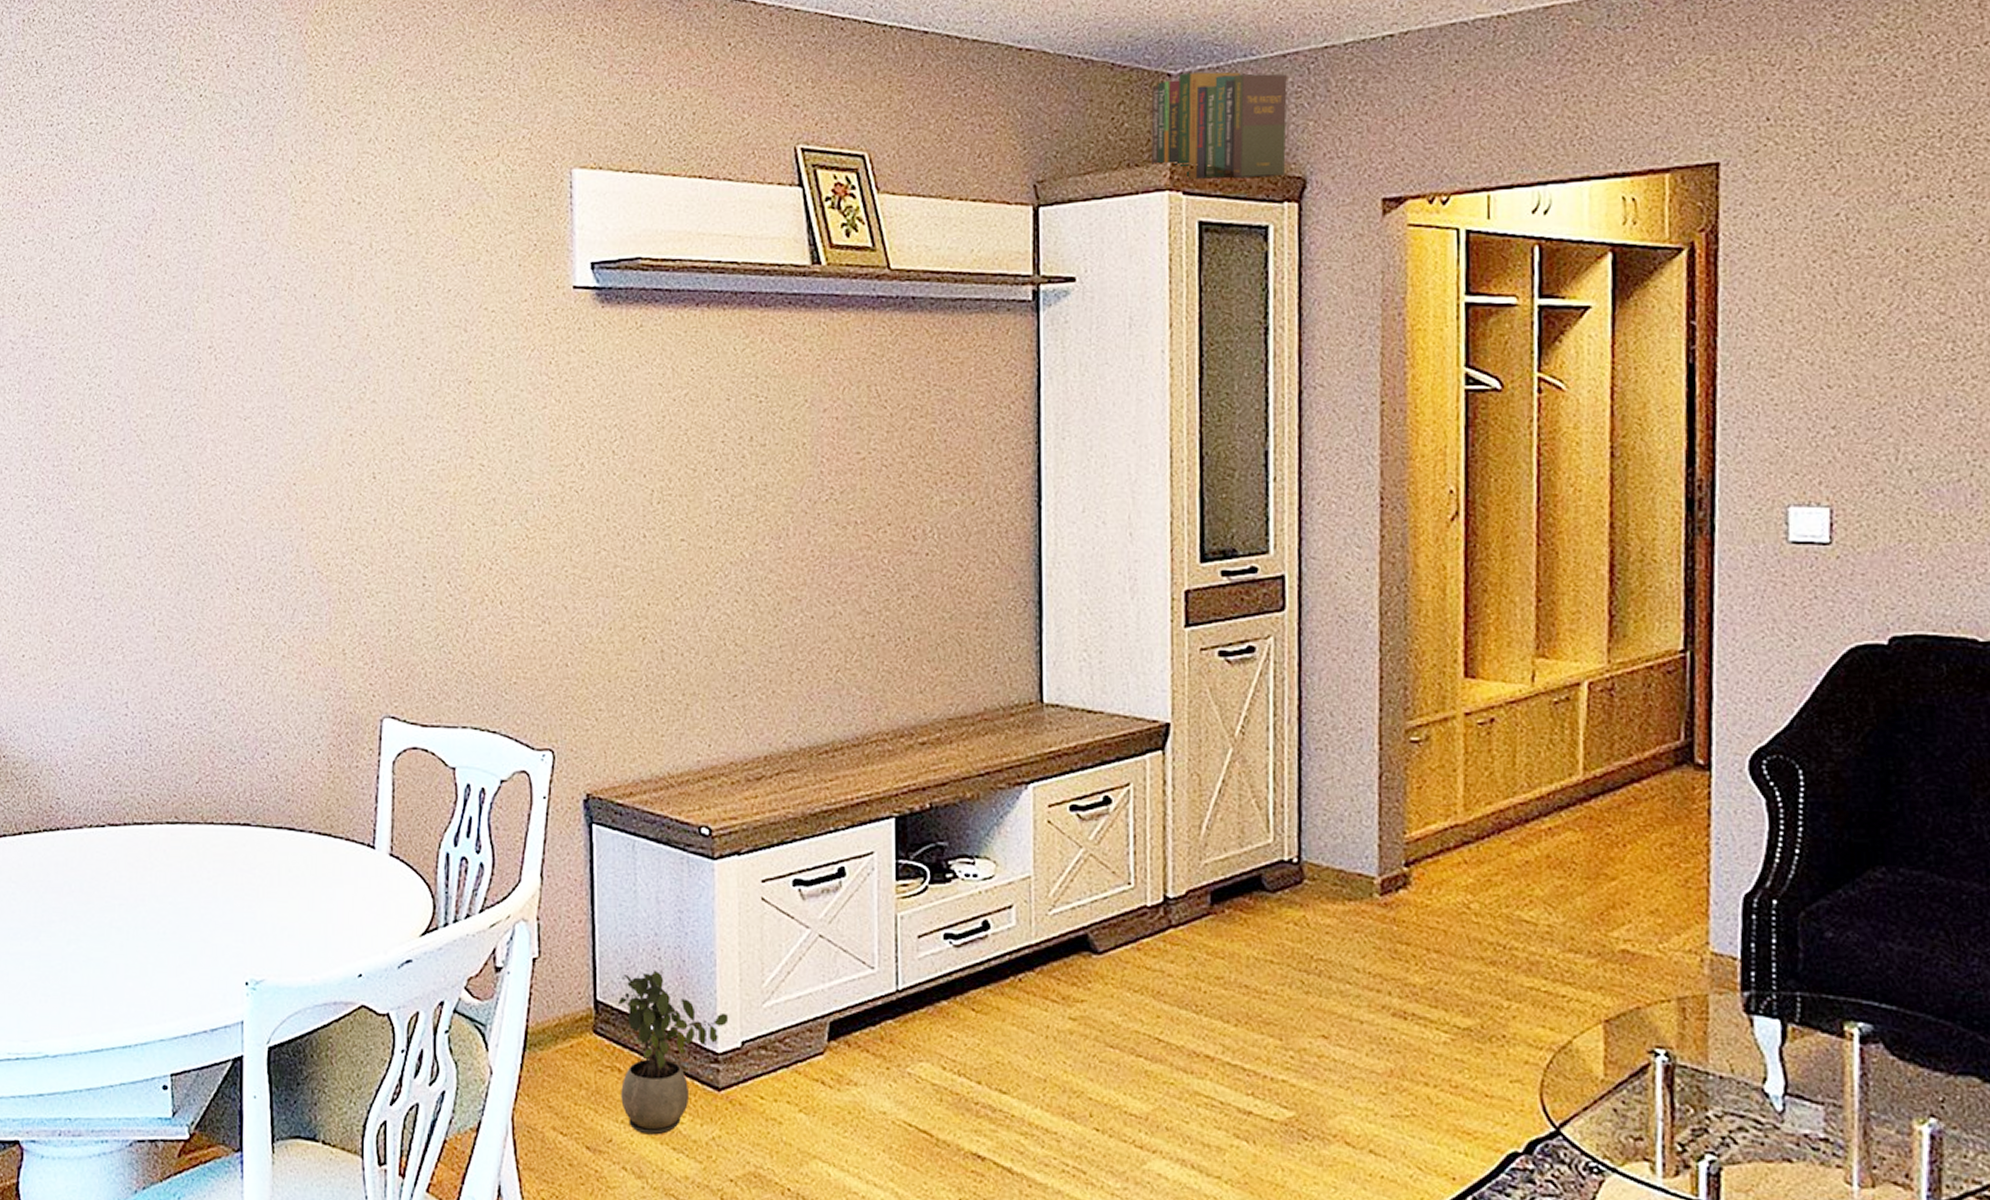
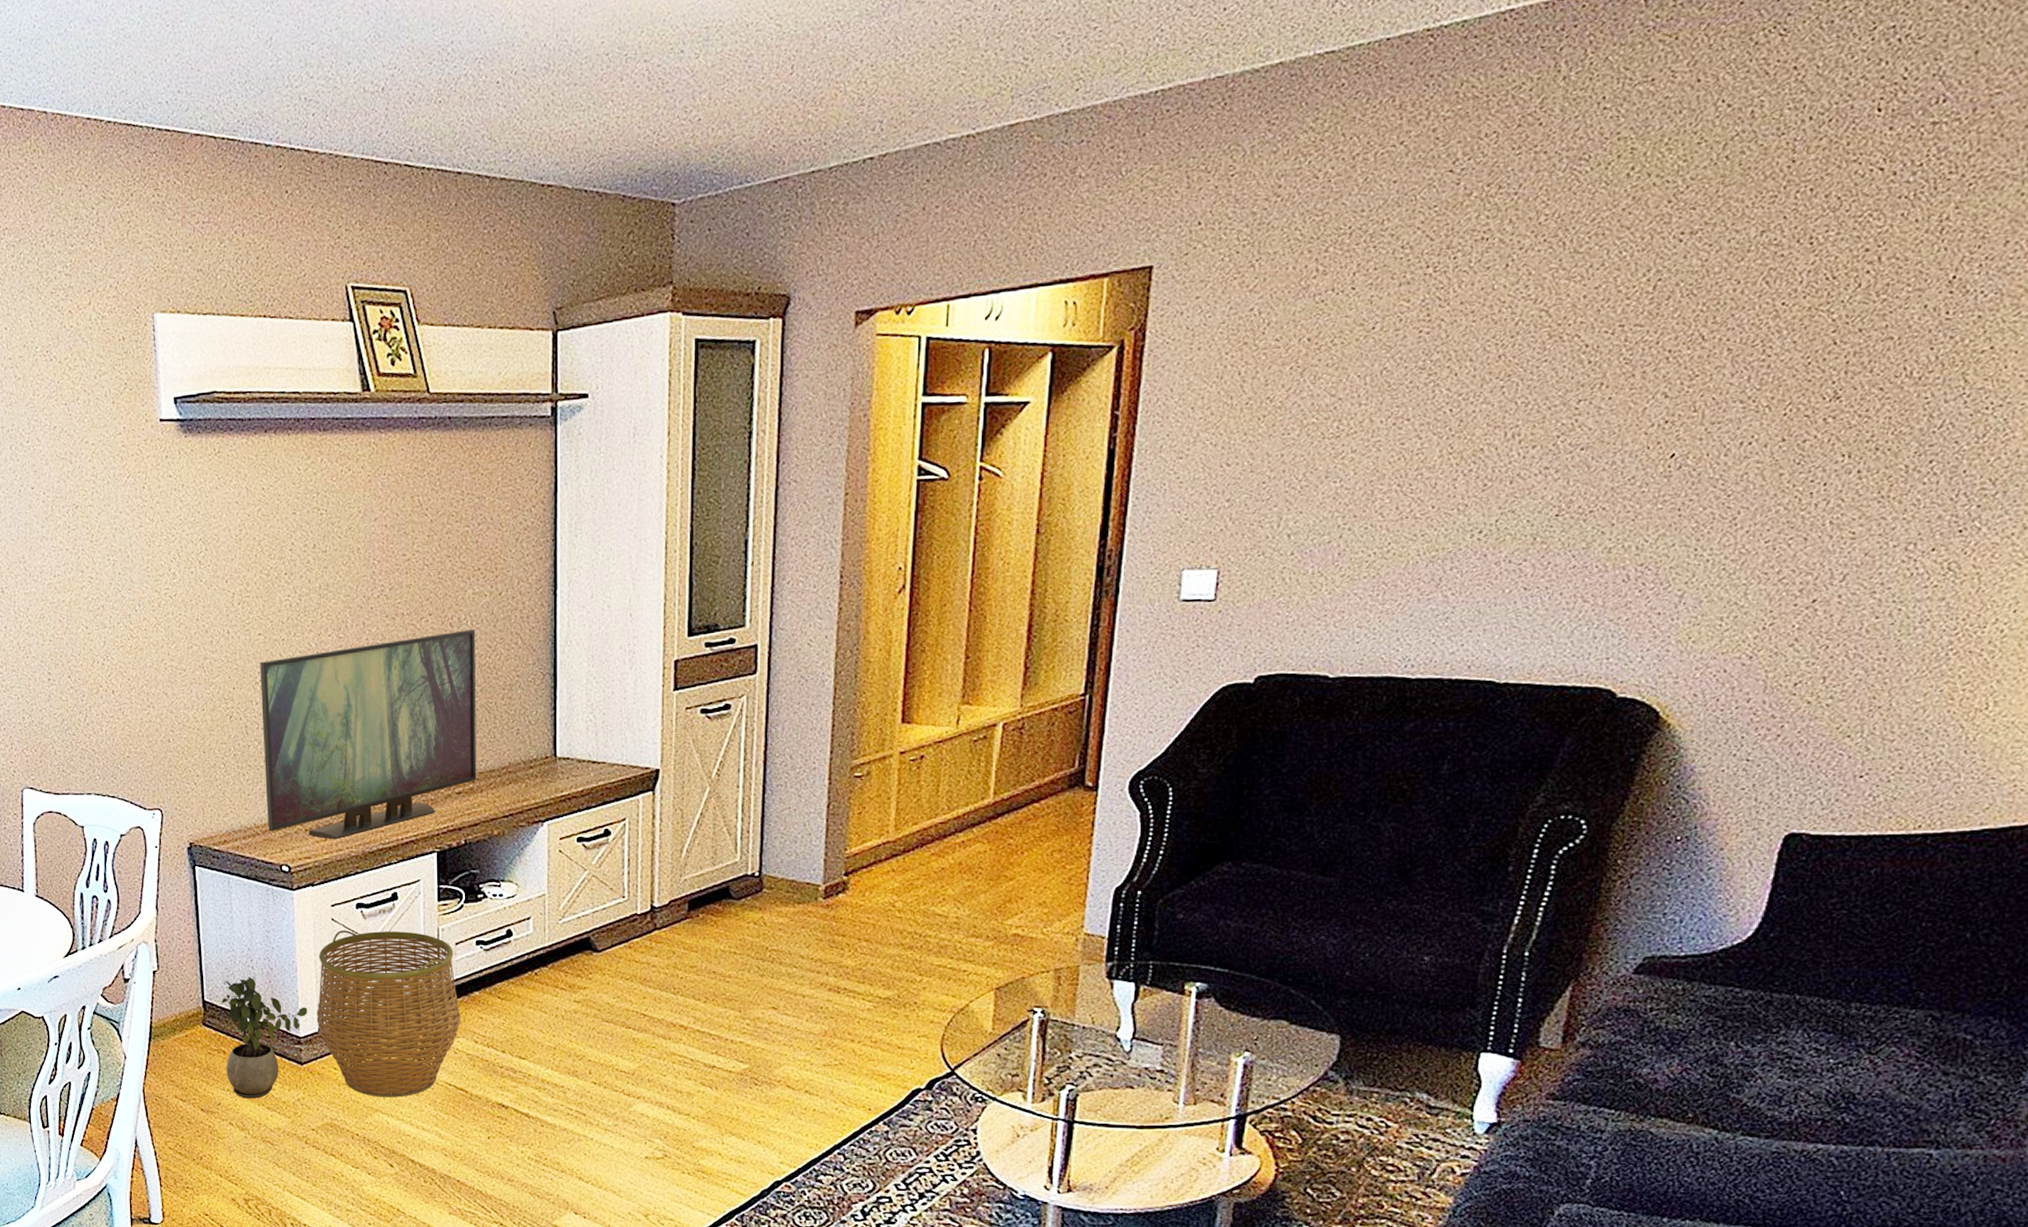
television: none [682,544,945,796] -> present [260,629,477,839]
basket: none [739,914,924,1140] -> present [316,930,461,1098]
books: present [1151,72,1287,179] -> none [656,199,777,301]

